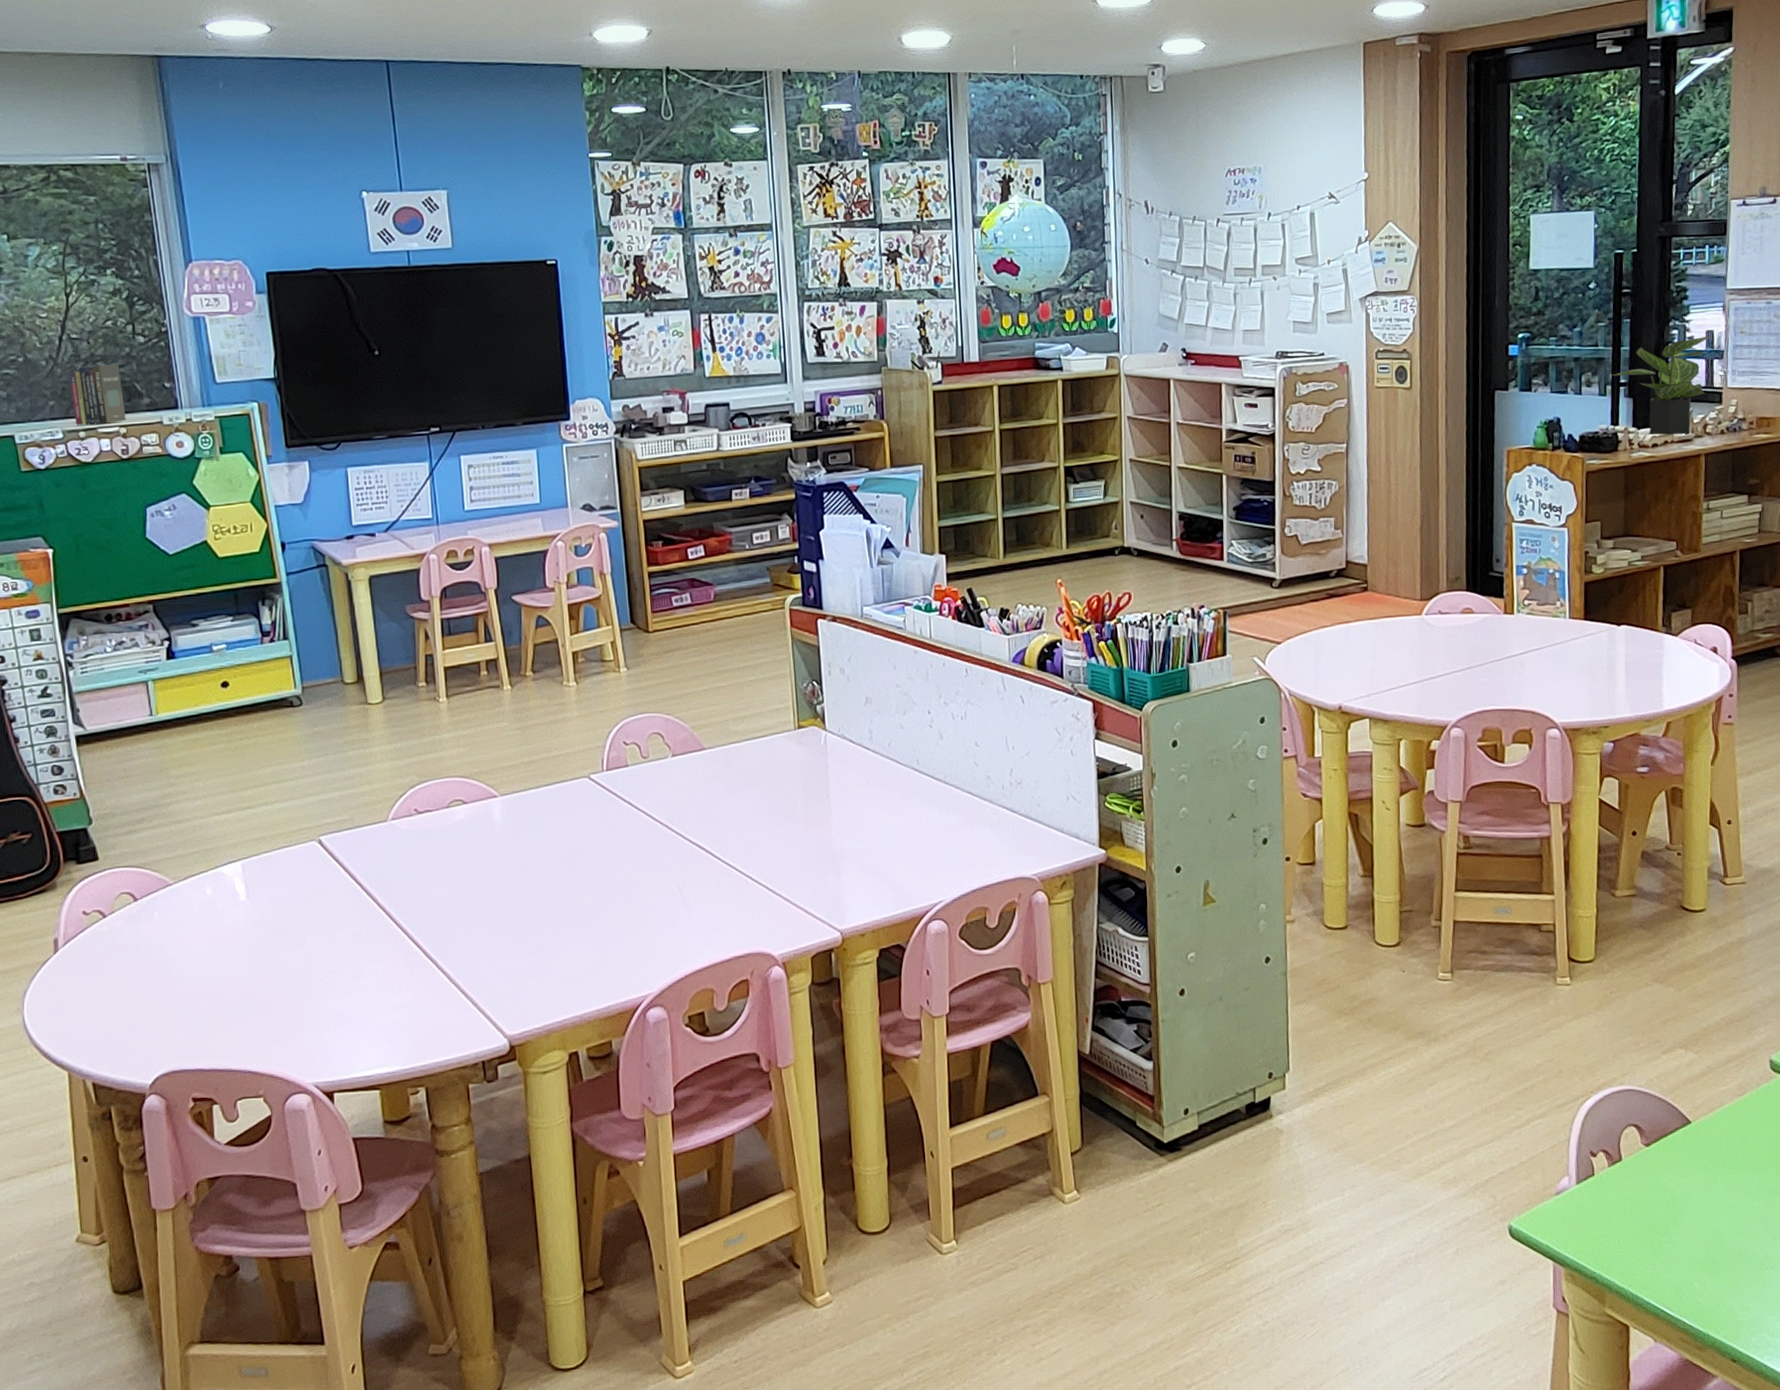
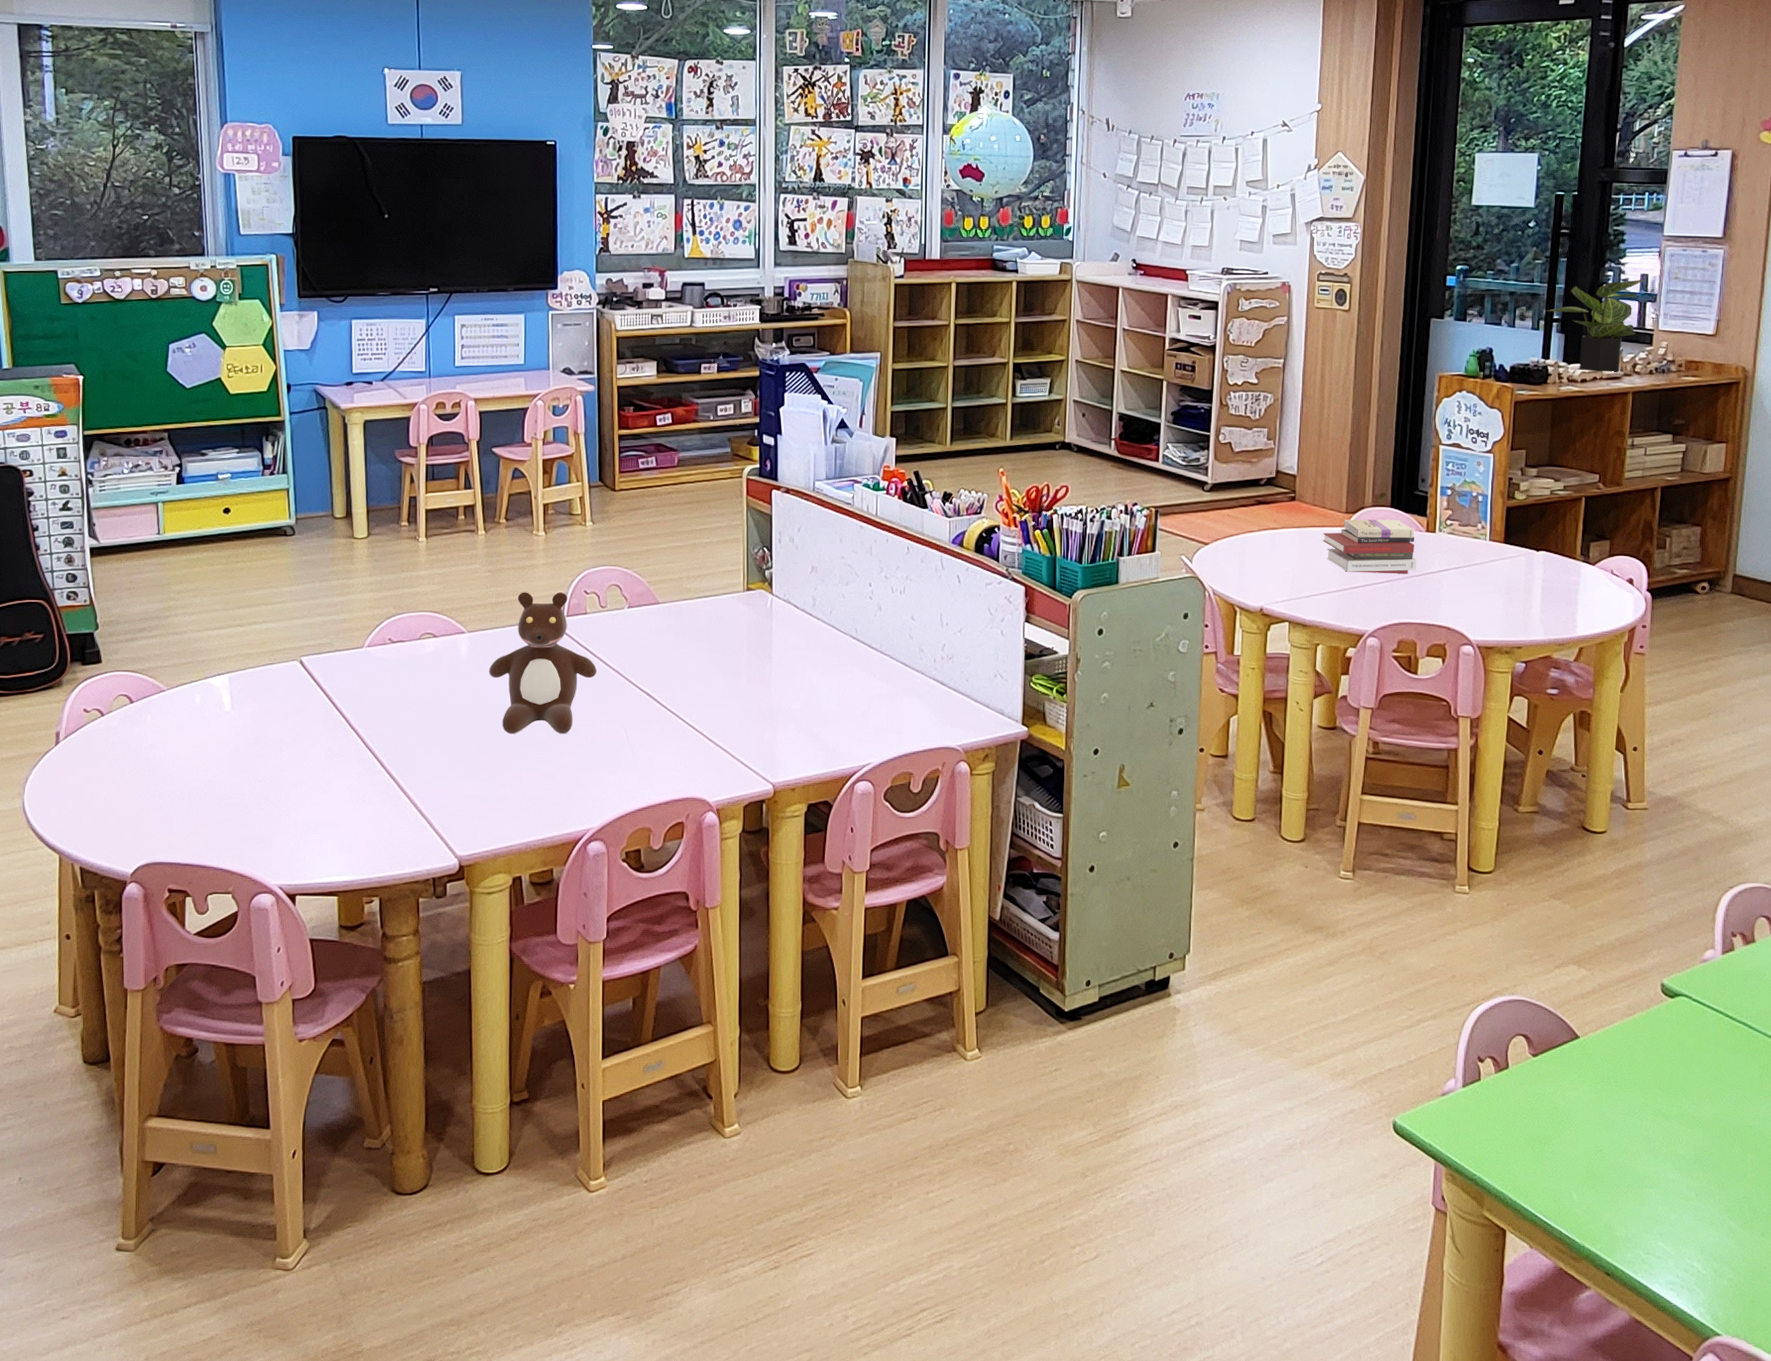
books: present [68,365,126,425] -> none [109,212,158,265]
stuffed animal: none [526,745,644,901] -> present [489,592,597,735]
books: none [1398,604,1496,662] -> present [1323,519,1416,574]

